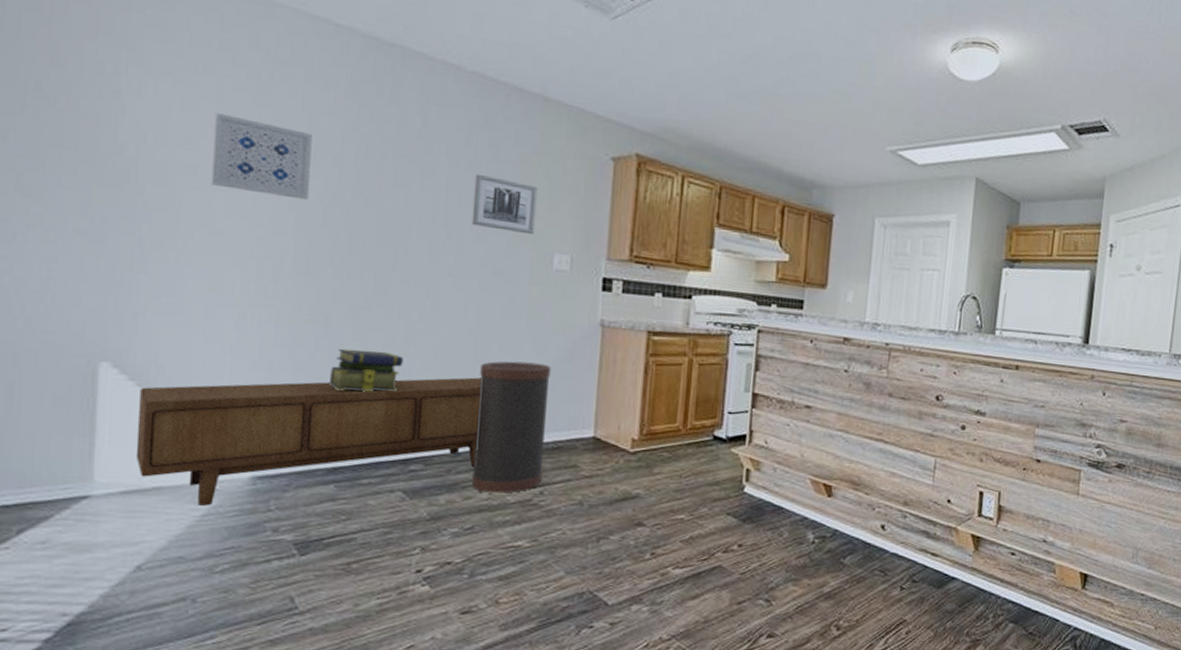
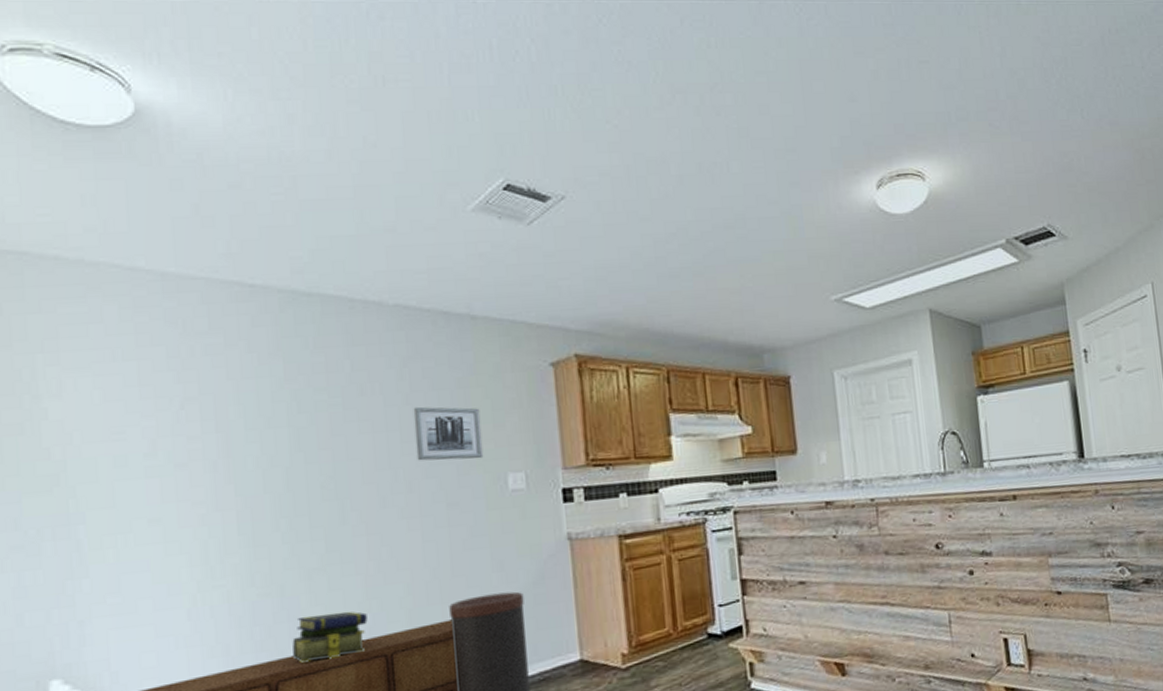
wall art: present [211,112,312,200] -> none [139,397,245,473]

